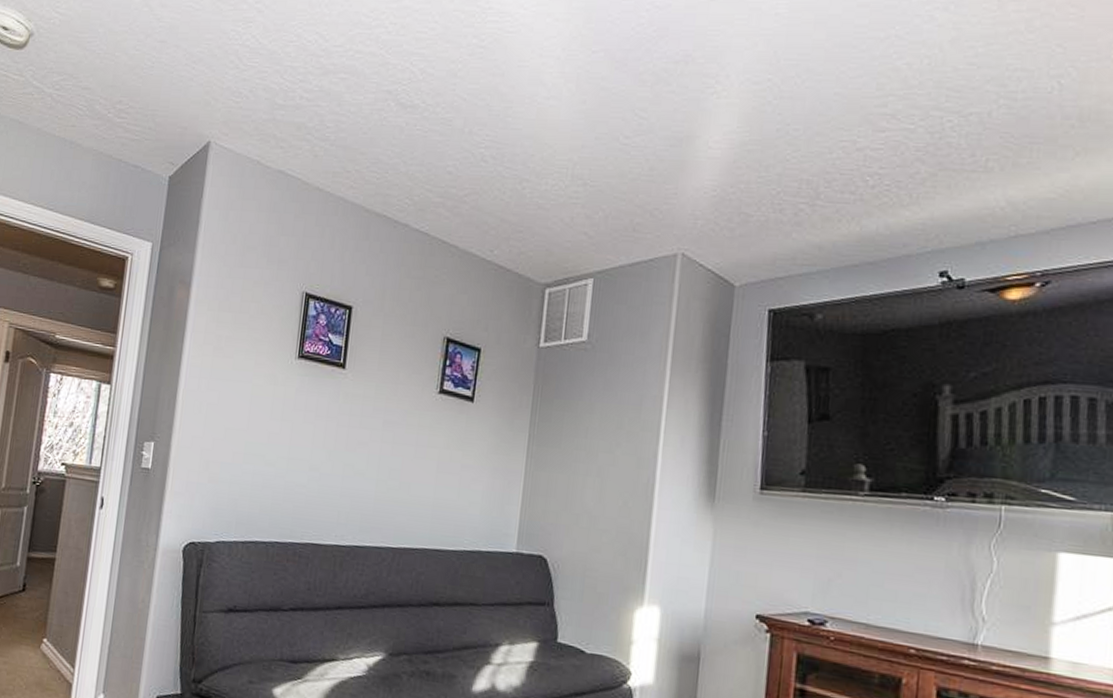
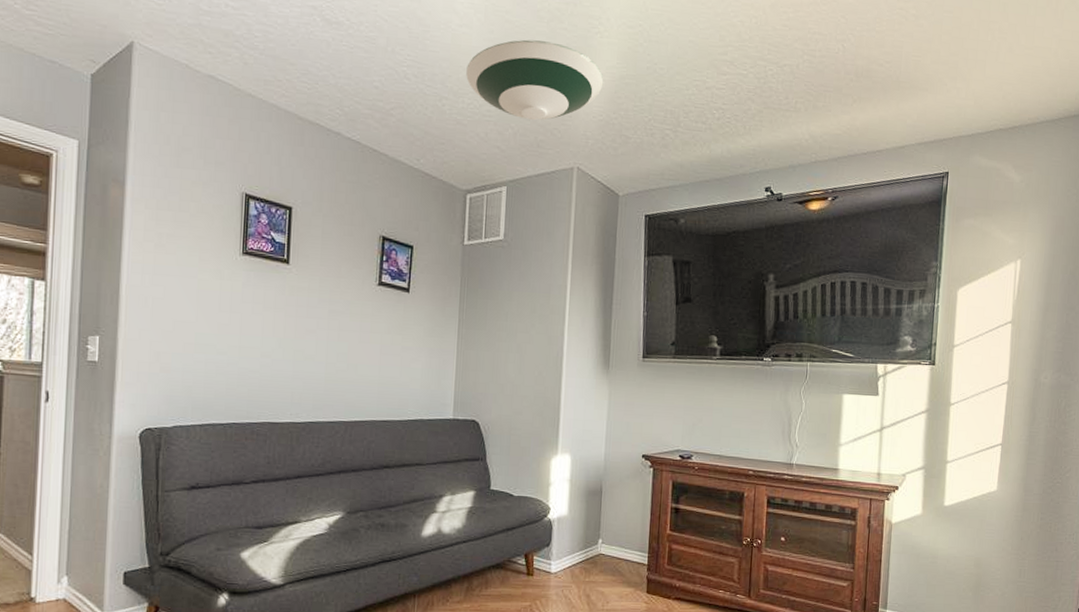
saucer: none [551,108,720,201] -> present [466,39,604,121]

